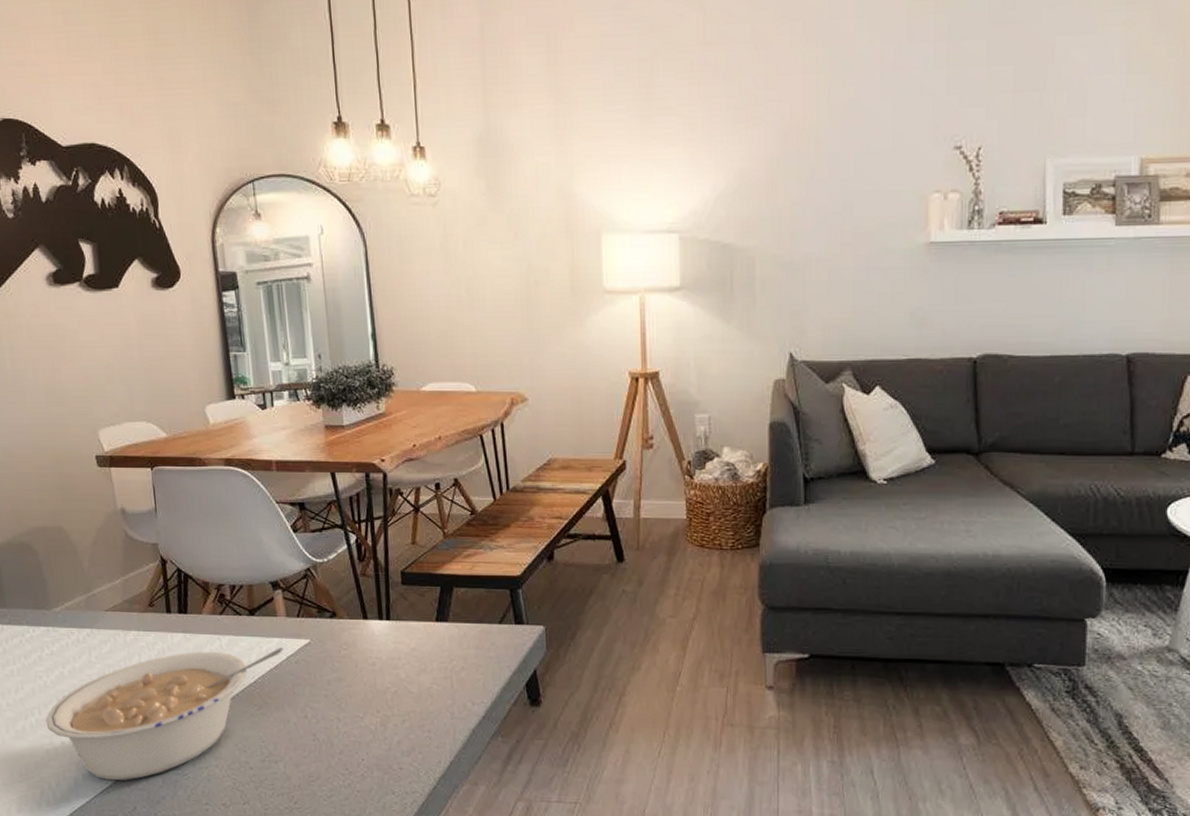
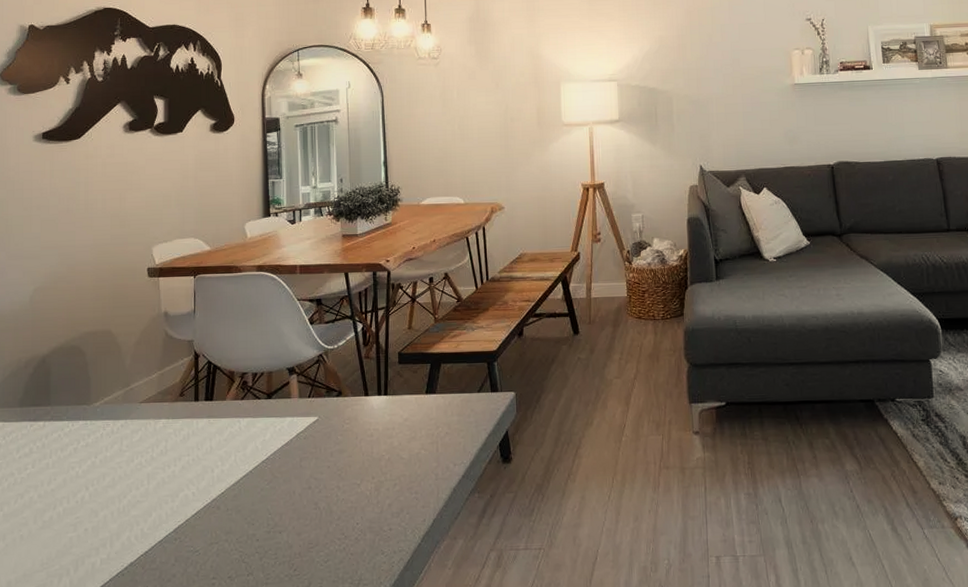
legume: present [45,648,283,781] -> none [73,426,294,563]

